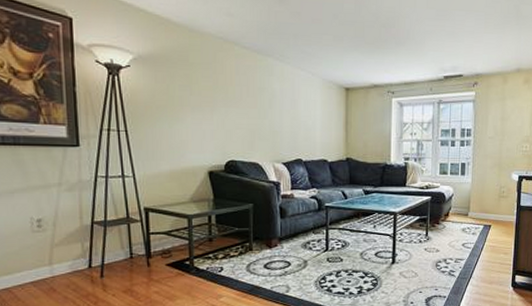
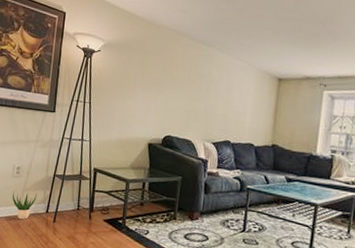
potted plant: none [37,247,72,282] -> present [12,191,37,220]

